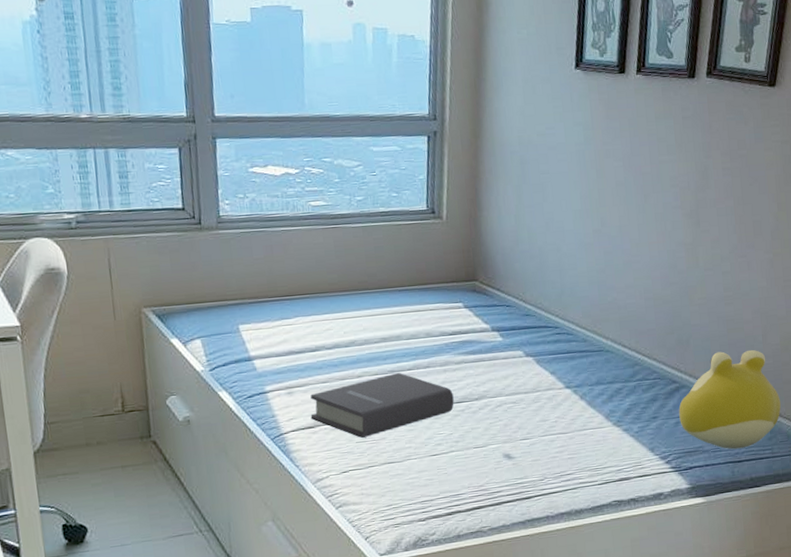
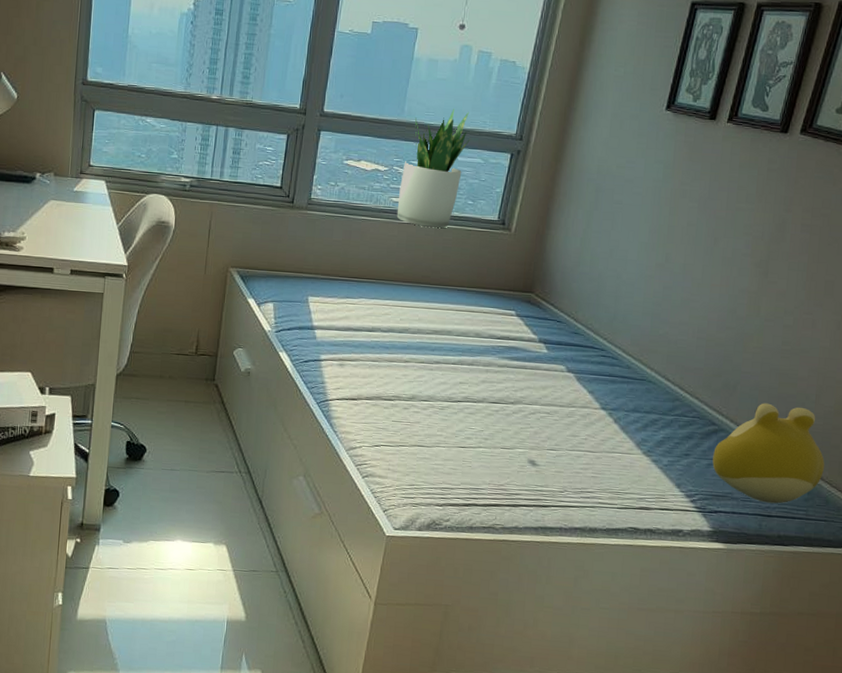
book: present [310,372,454,438] -> none [355,364,491,418]
planter: none [315,94,382,229] -> present [396,108,470,229]

